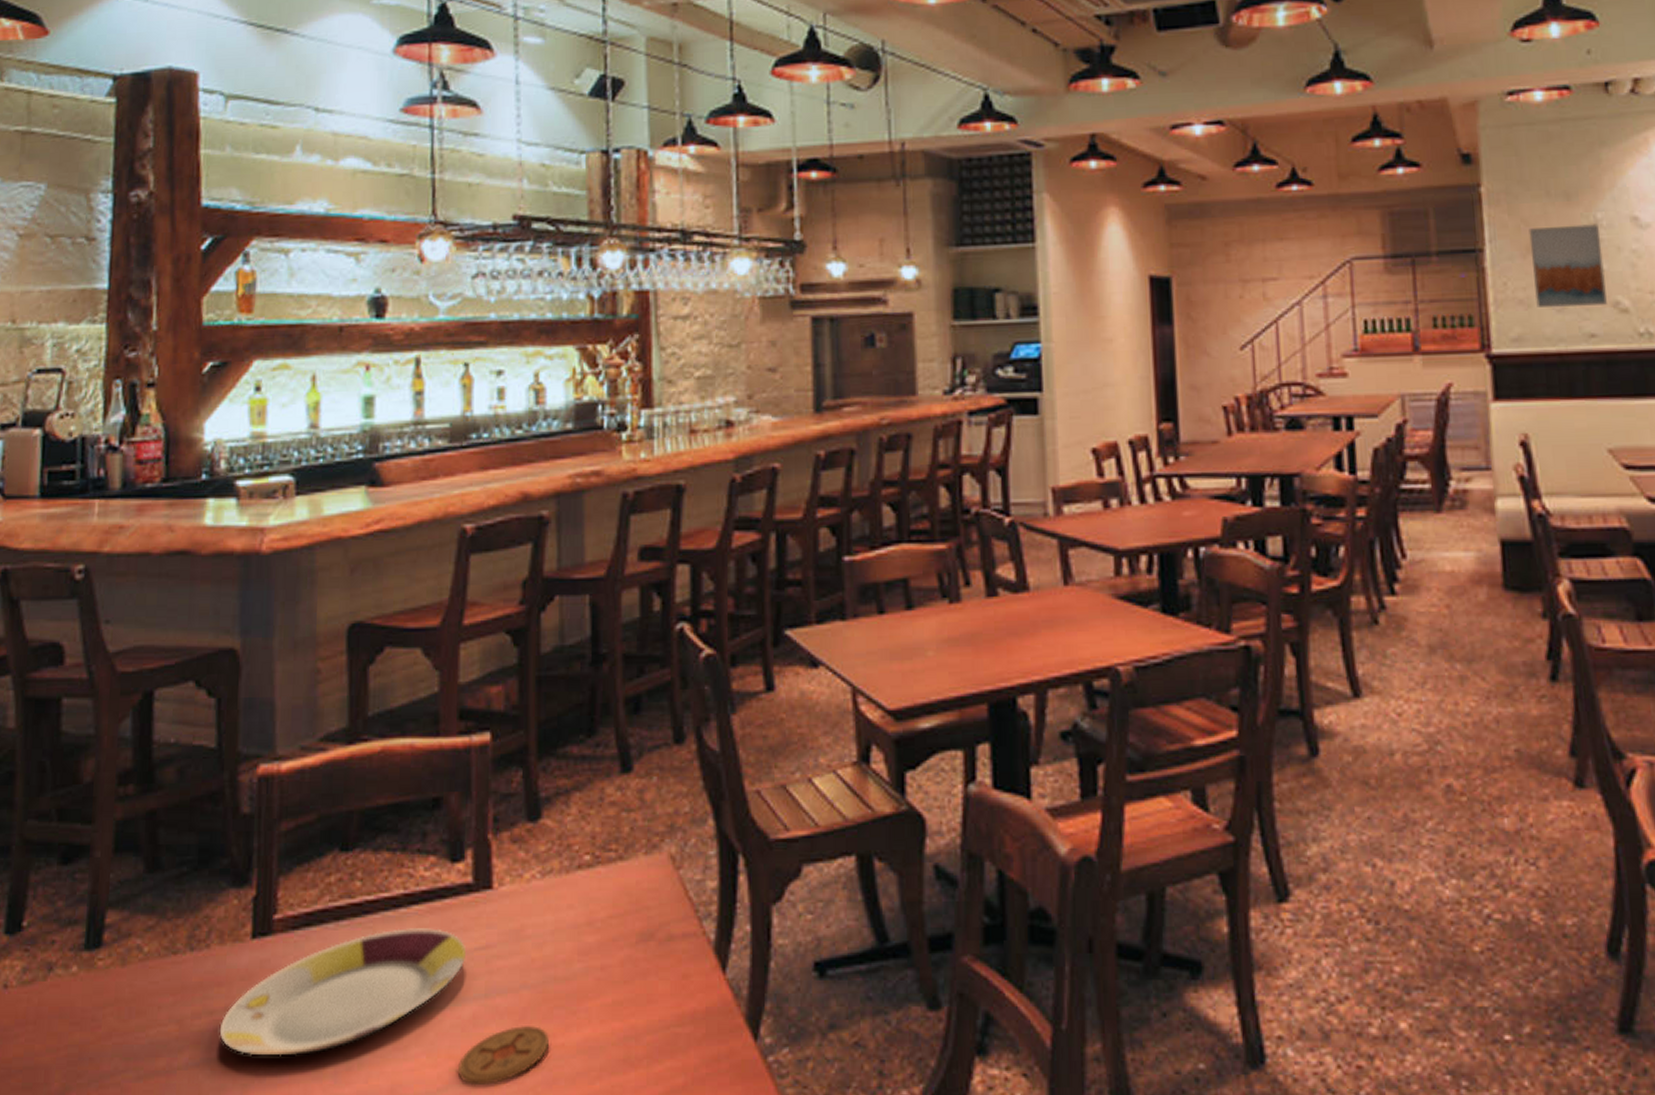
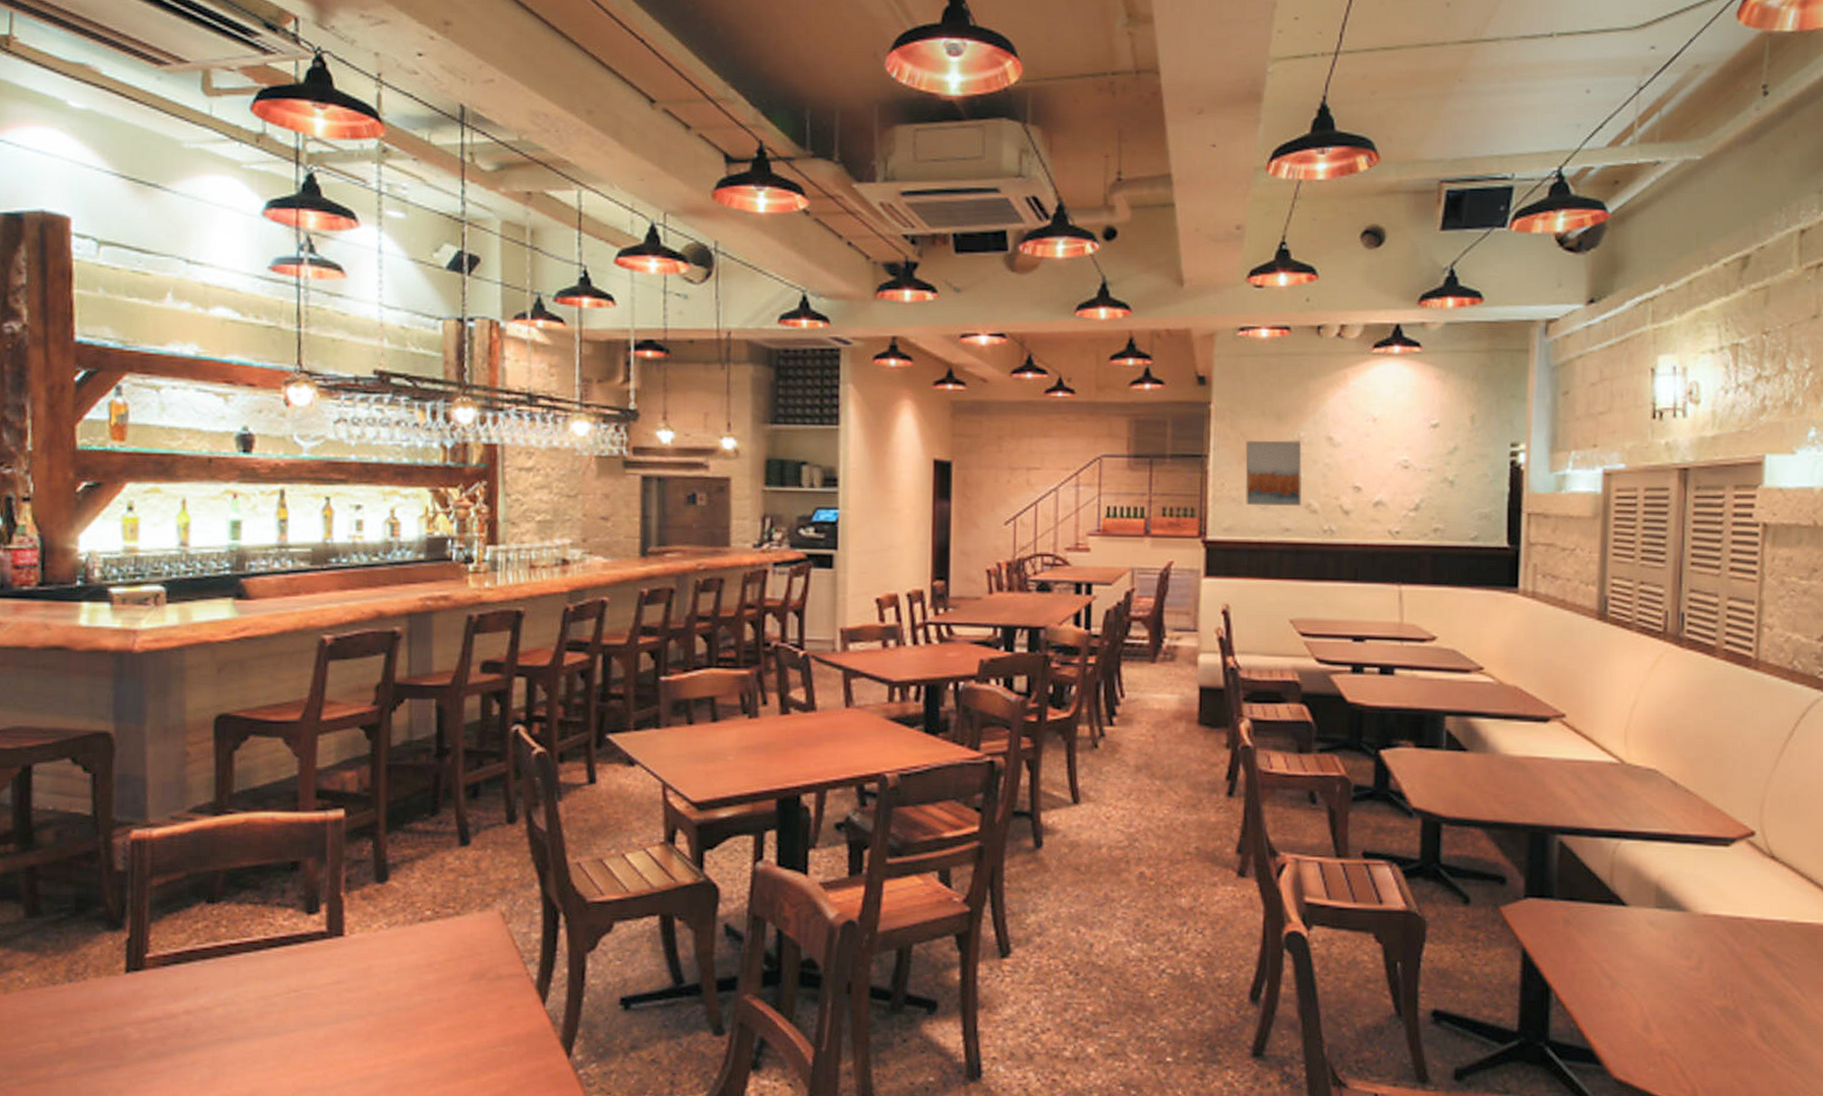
plate: present [219,928,466,1056] -> none [96,967,319,1068]
coaster: present [457,1026,549,1086] -> none [310,1045,391,1092]

